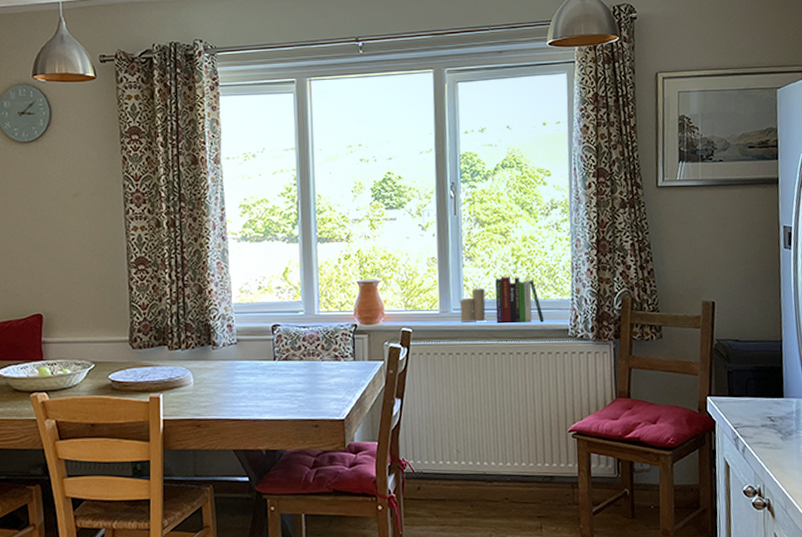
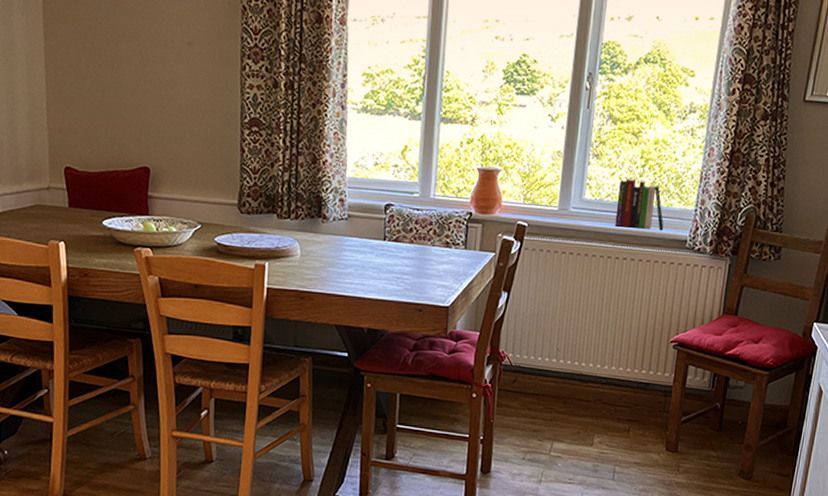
candle: present [459,283,486,323] -> none [578,183,608,224]

